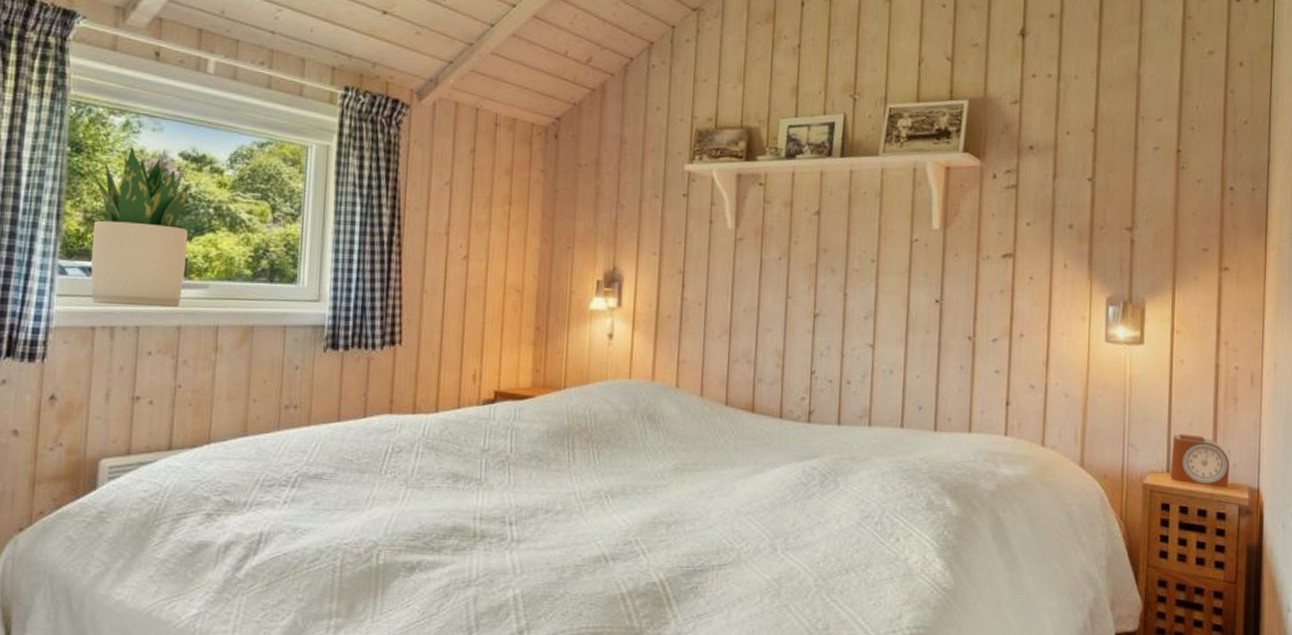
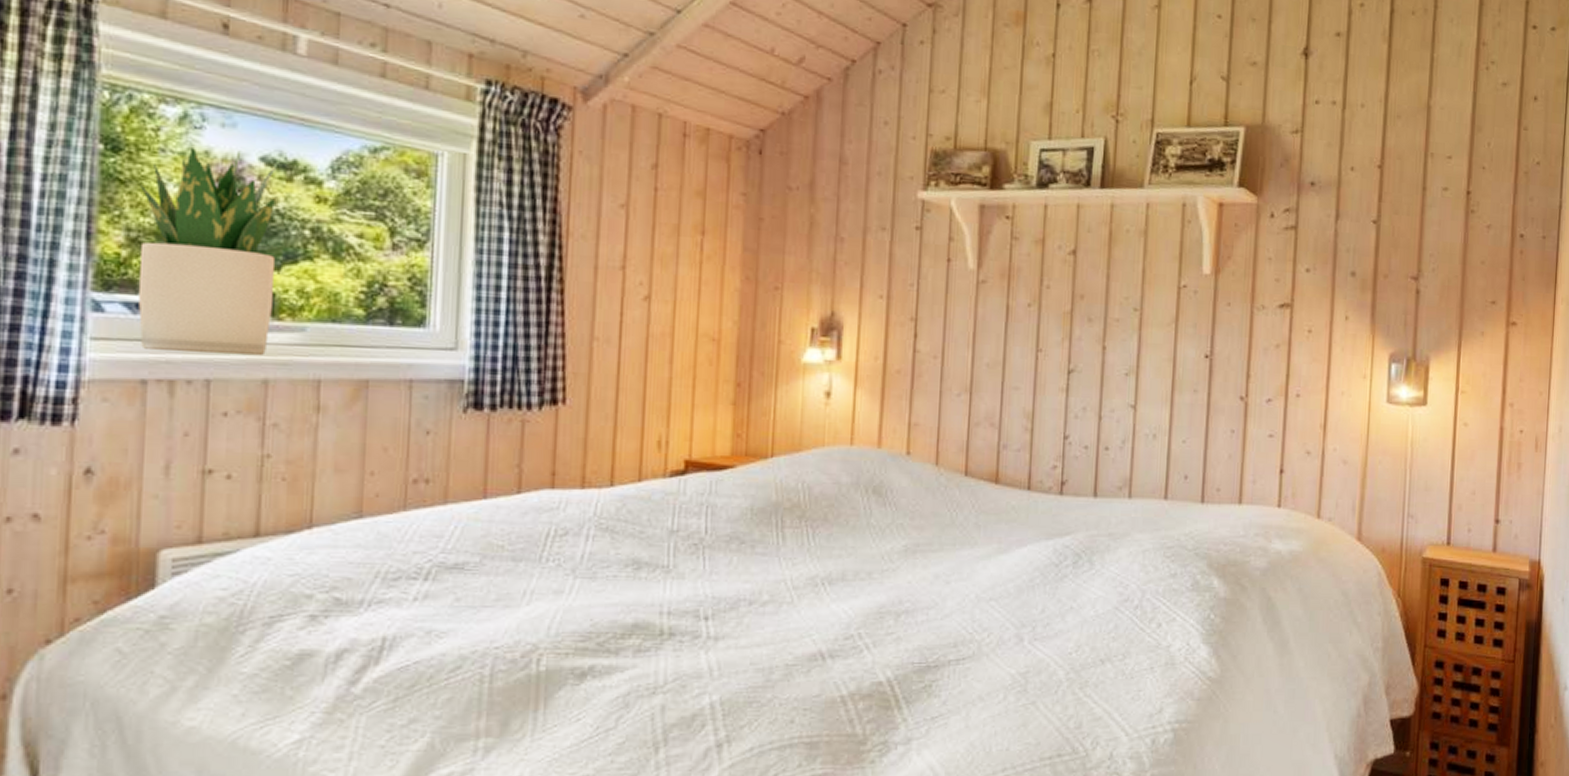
alarm clock: present [1170,434,1230,488] -> none [1451,503,1512,561]

